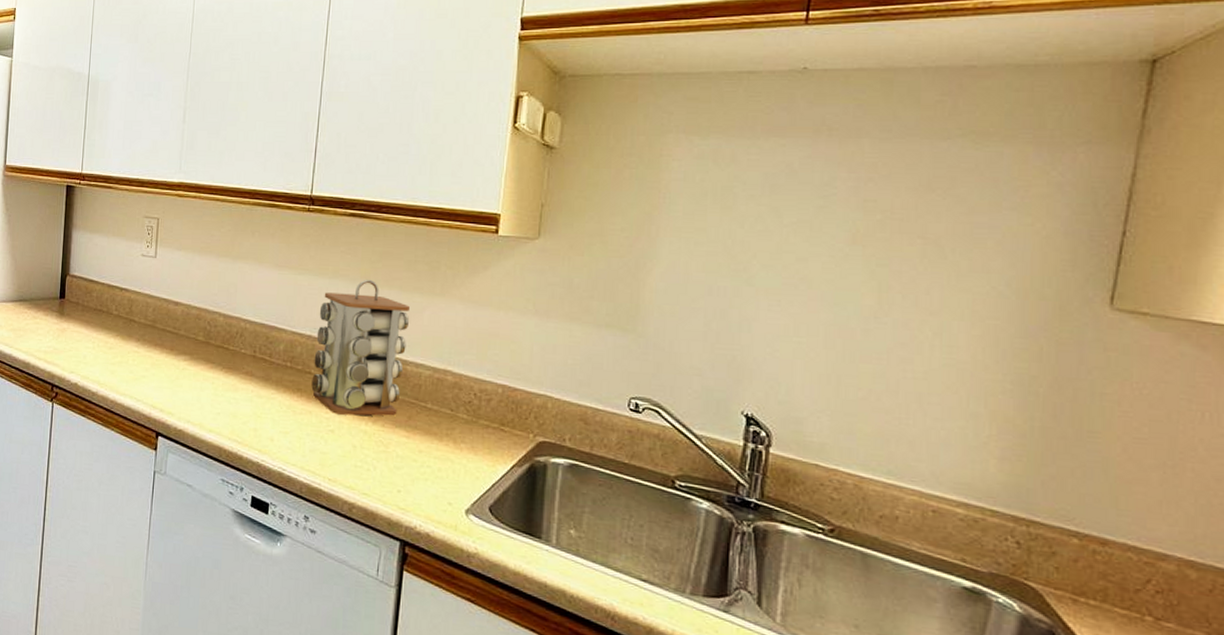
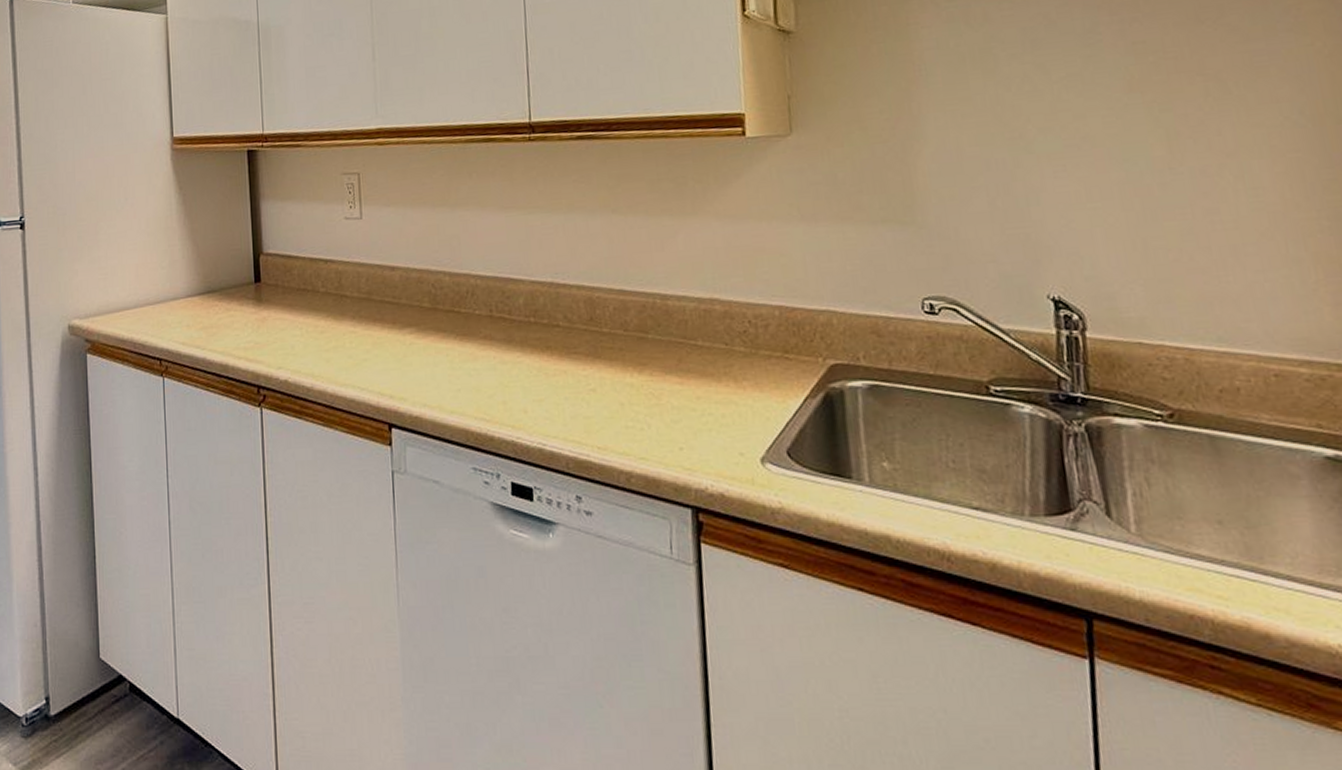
spice rack: present [311,279,411,417] -> none [558,207,665,369]

